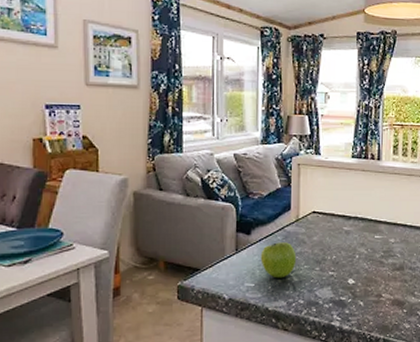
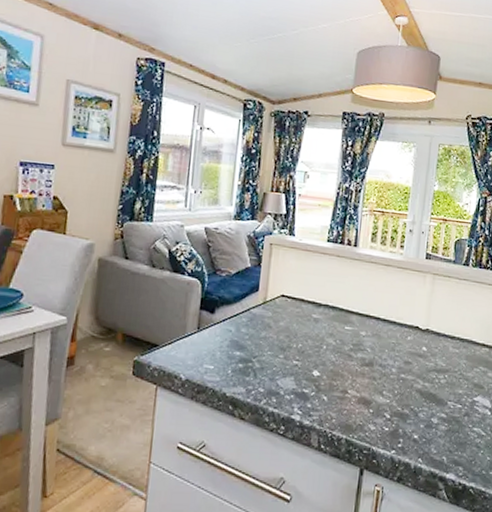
fruit: present [260,242,297,278] -> none [222,324,261,363]

